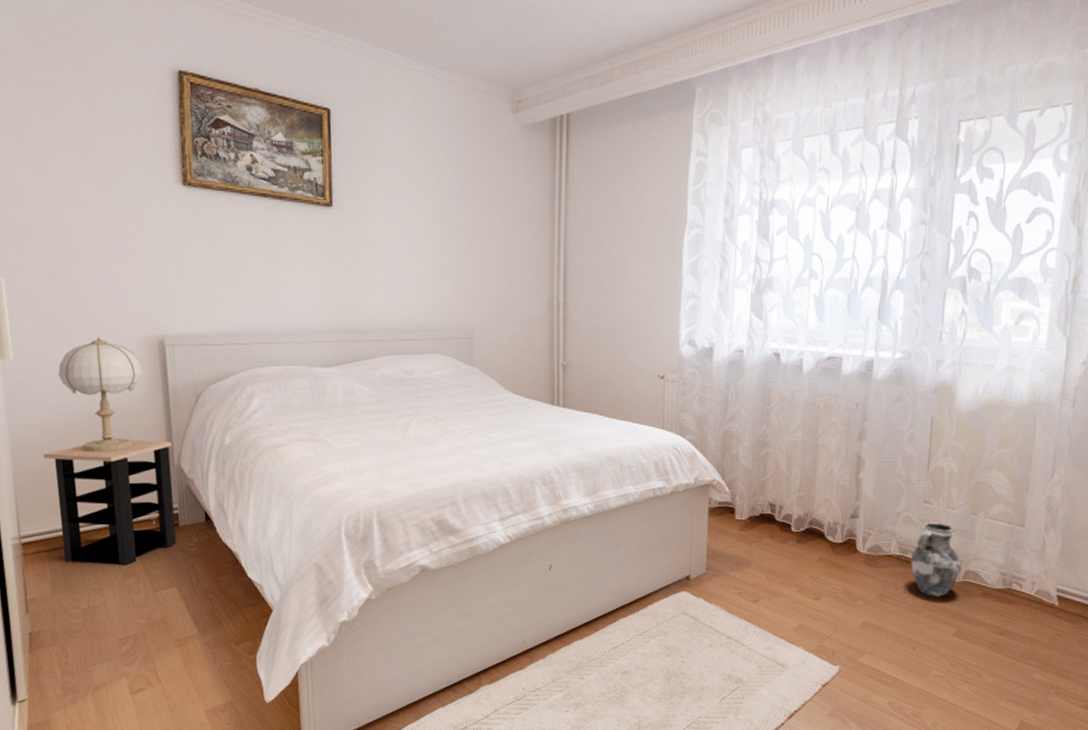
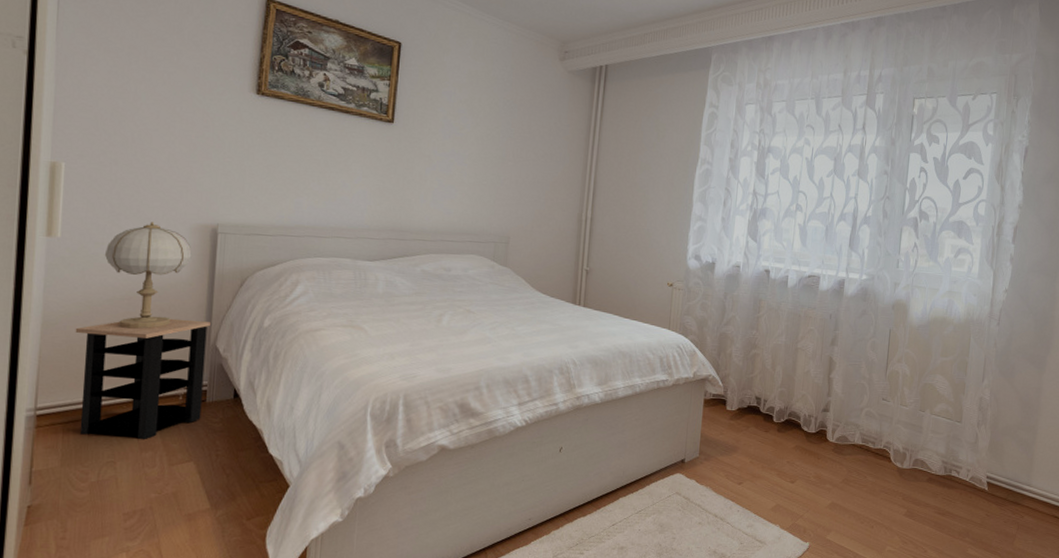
ceramic jug: present [911,522,961,597] -> none [871,417,911,482]

